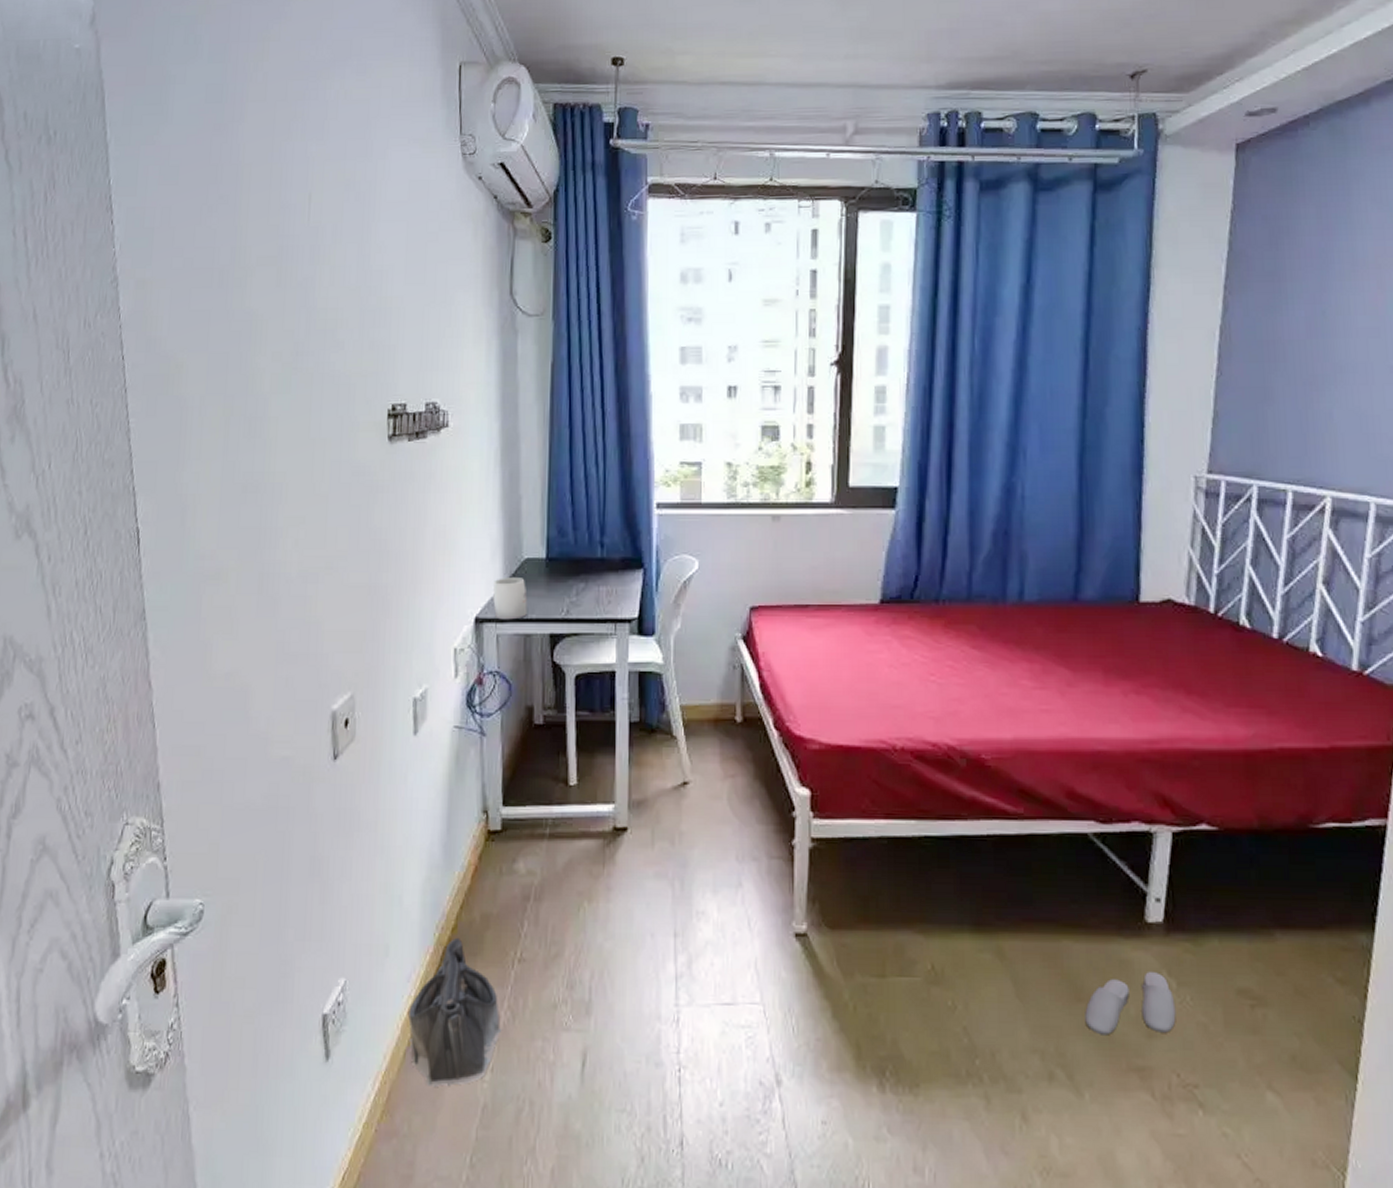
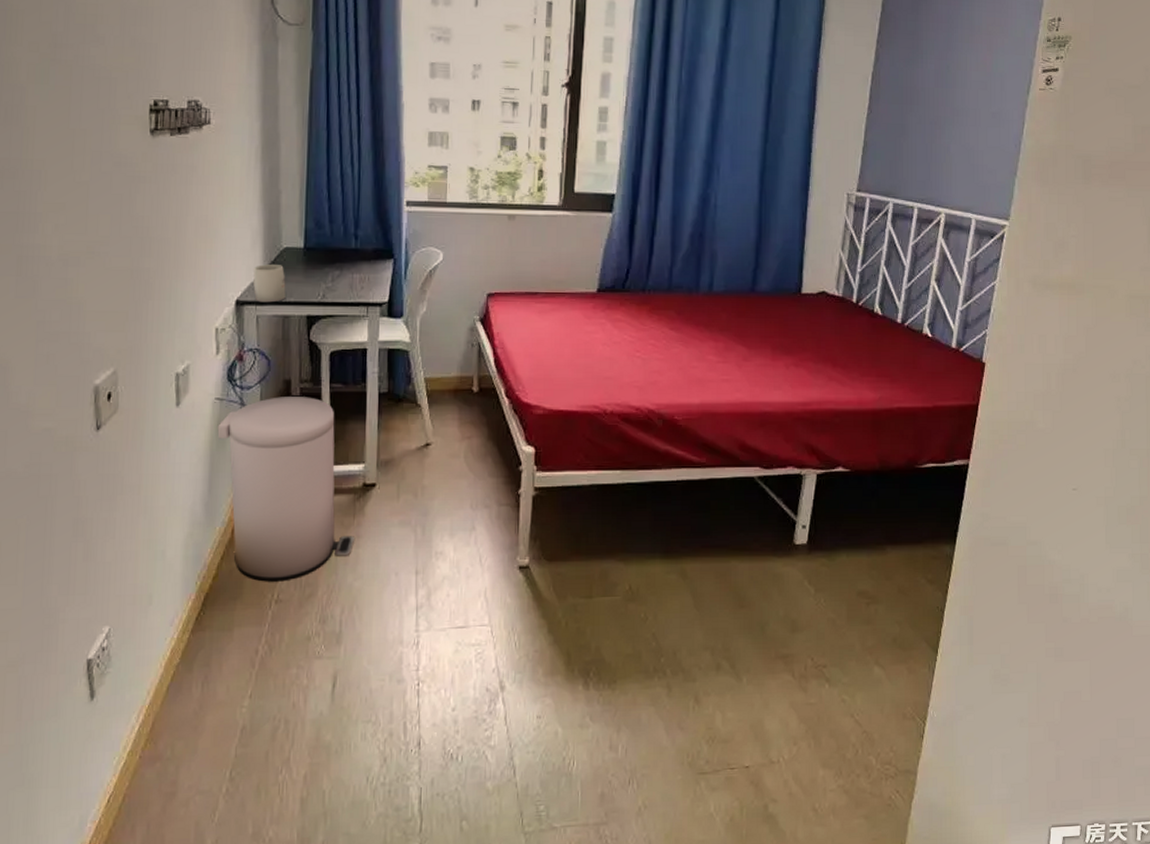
saddlebag: present [408,939,502,1087] -> none [171,586,260,715]
pedal bin: none [456,725,606,938] -> present [217,397,356,582]
slippers: present [1085,972,1176,1036] -> none [746,582,813,633]

